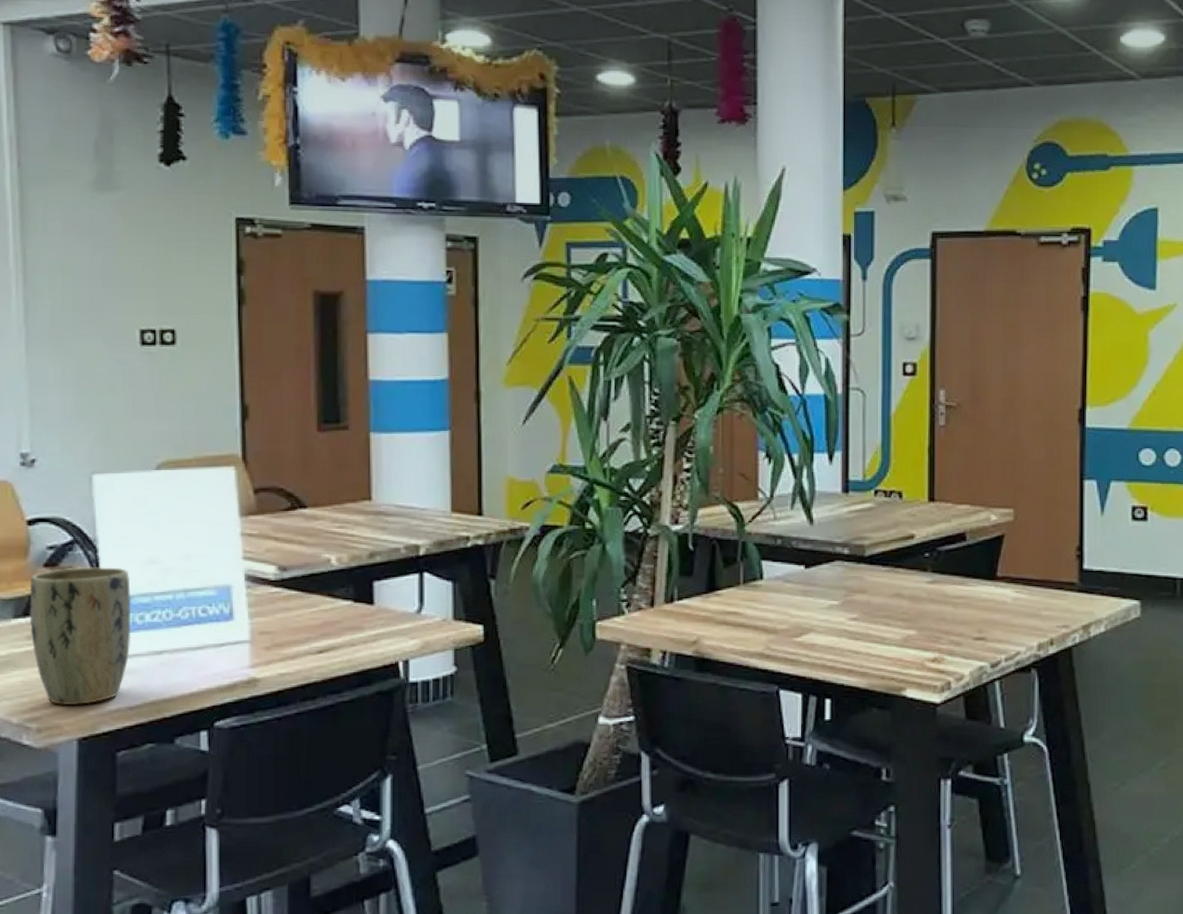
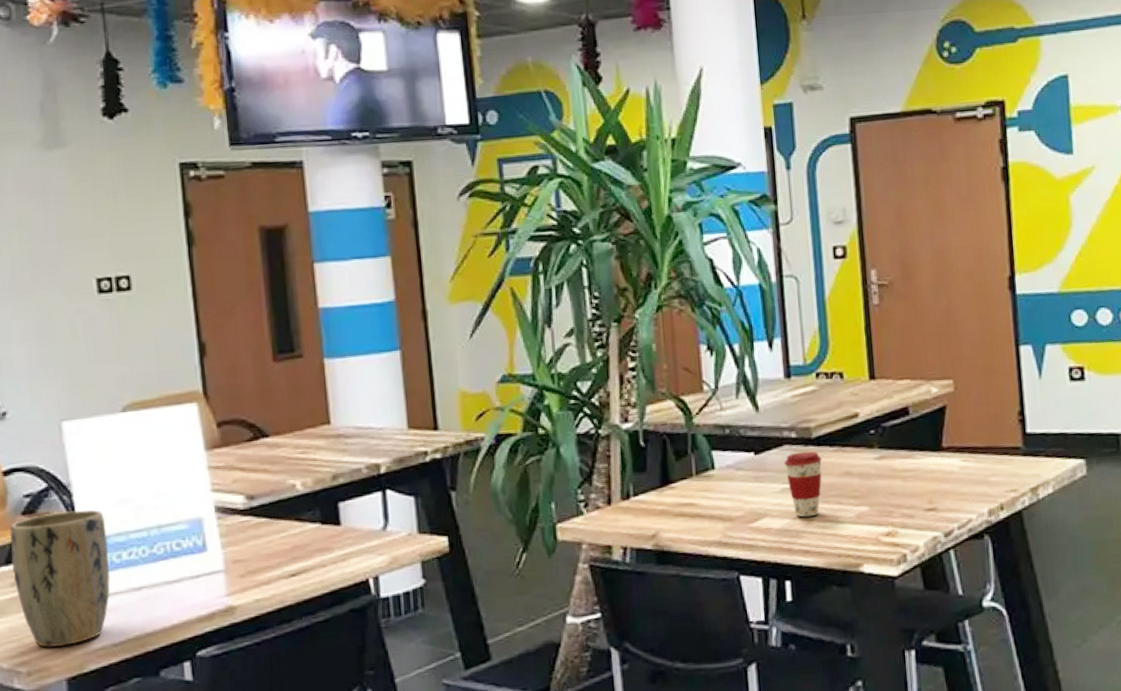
coffee cup: none [835,569,873,636] -> present [784,451,822,517]

